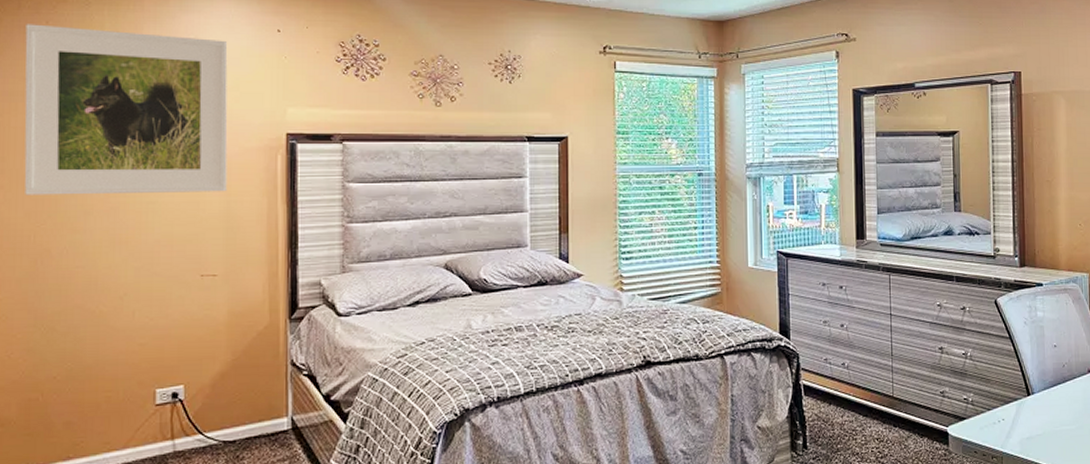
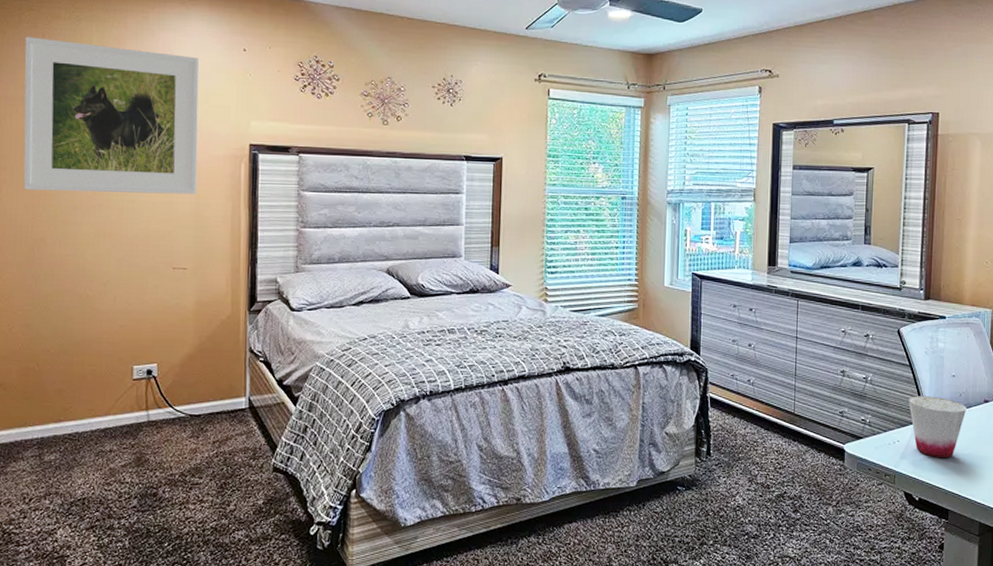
cup: none [1011,369,1071,435] -> present [908,396,967,458]

